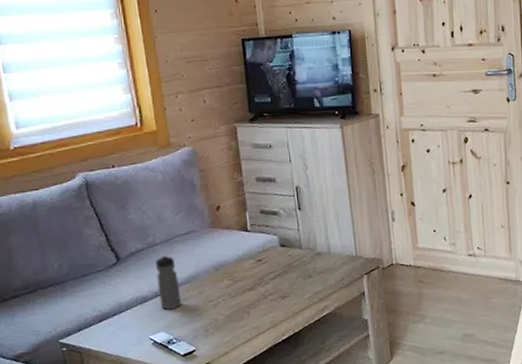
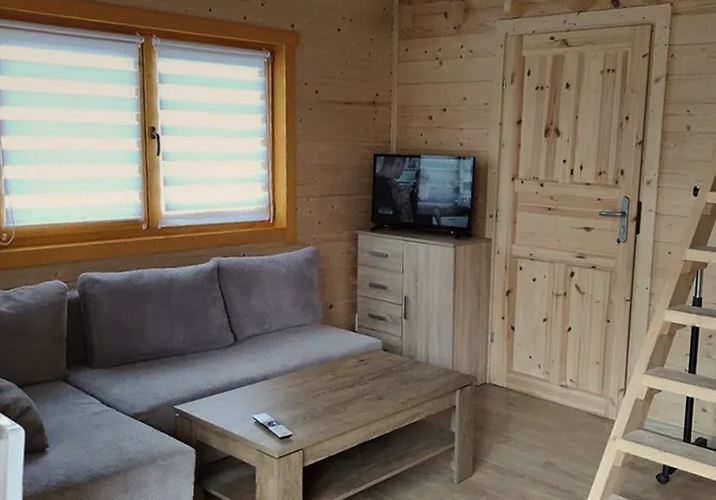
water bottle: present [156,254,181,310] -> none [267,341,287,394]

